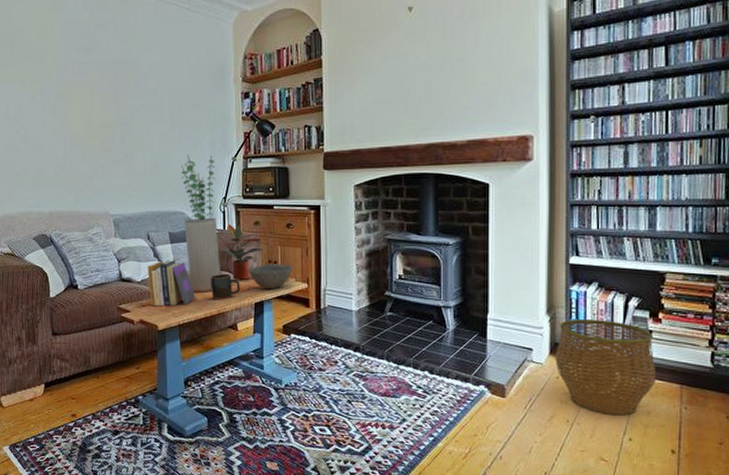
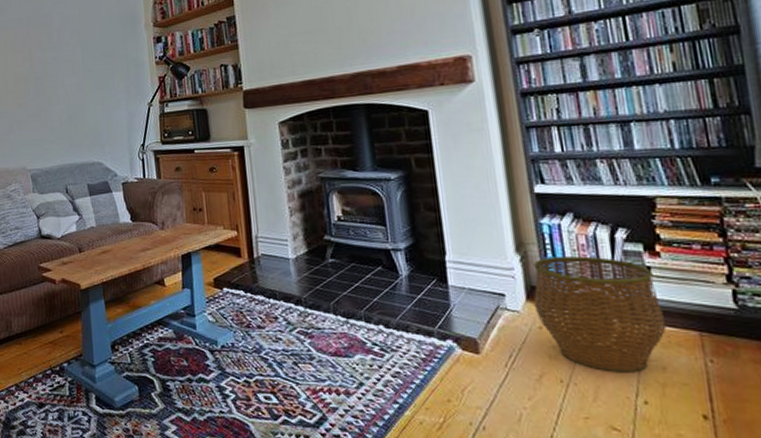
books: present [147,260,195,306] -> none [66,213,118,264]
vase: present [181,154,221,293] -> none [97,102,143,247]
mug: present [211,273,240,300] -> none [133,224,165,254]
potted plant: present [219,223,263,280] -> none [140,171,187,231]
bowl: present [248,264,292,290] -> none [172,211,220,240]

